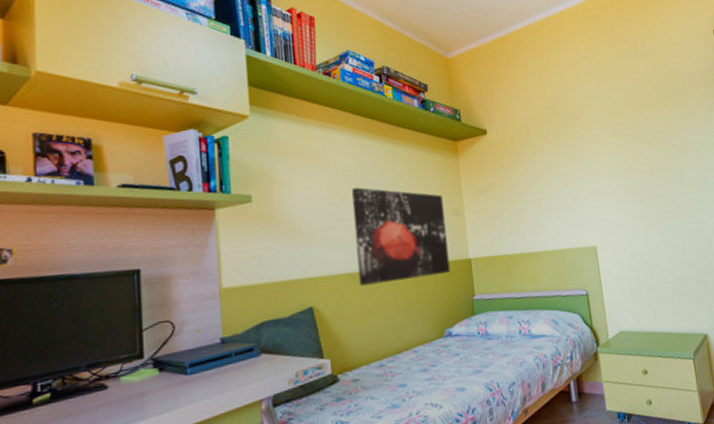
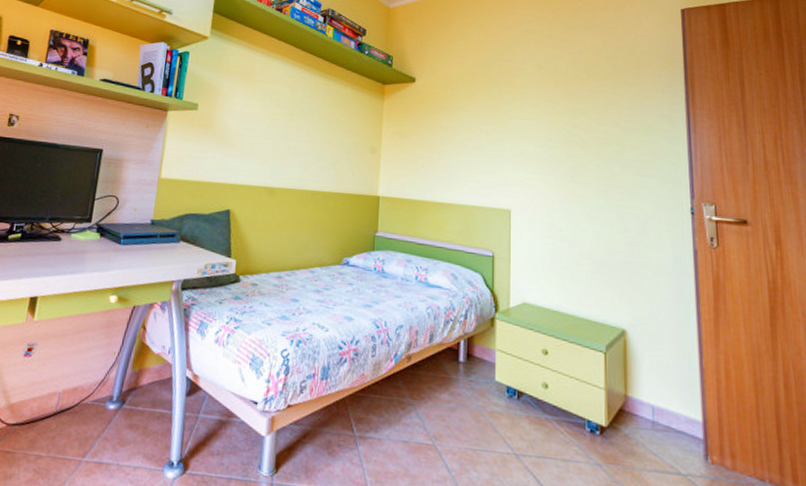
wall art: present [351,187,450,286] -> none [273,112,362,206]

